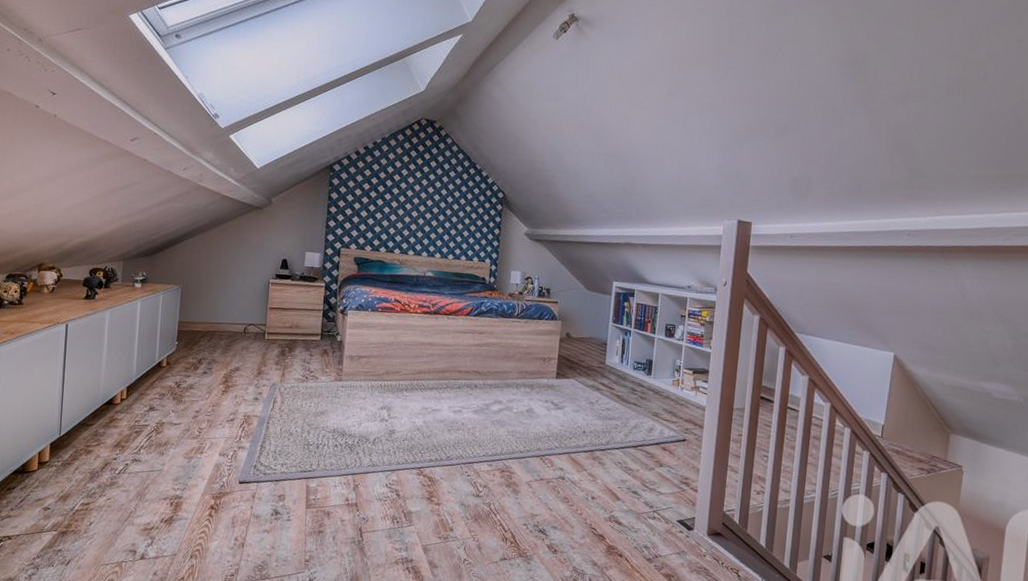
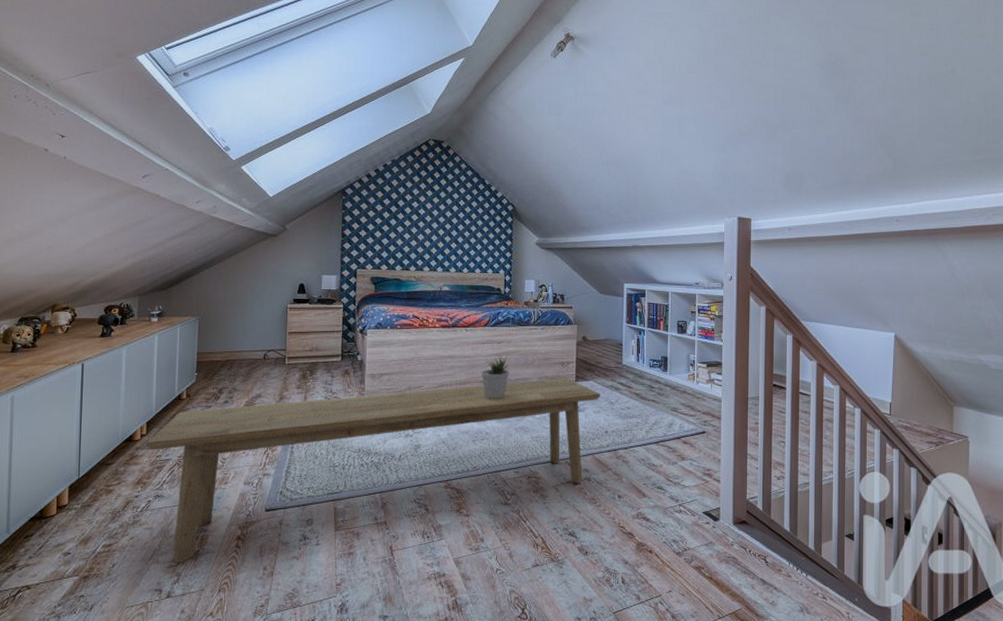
bench: none [124,374,581,527] -> present [145,378,601,564]
potted plant: none [460,346,489,391] -> present [481,355,509,400]

